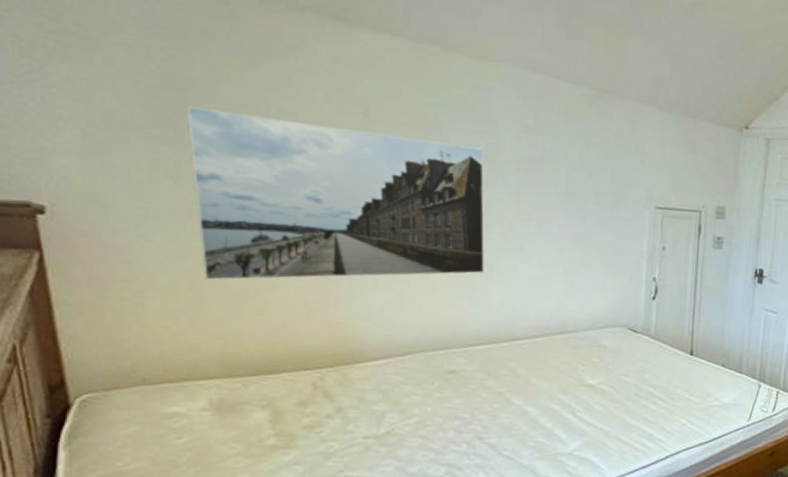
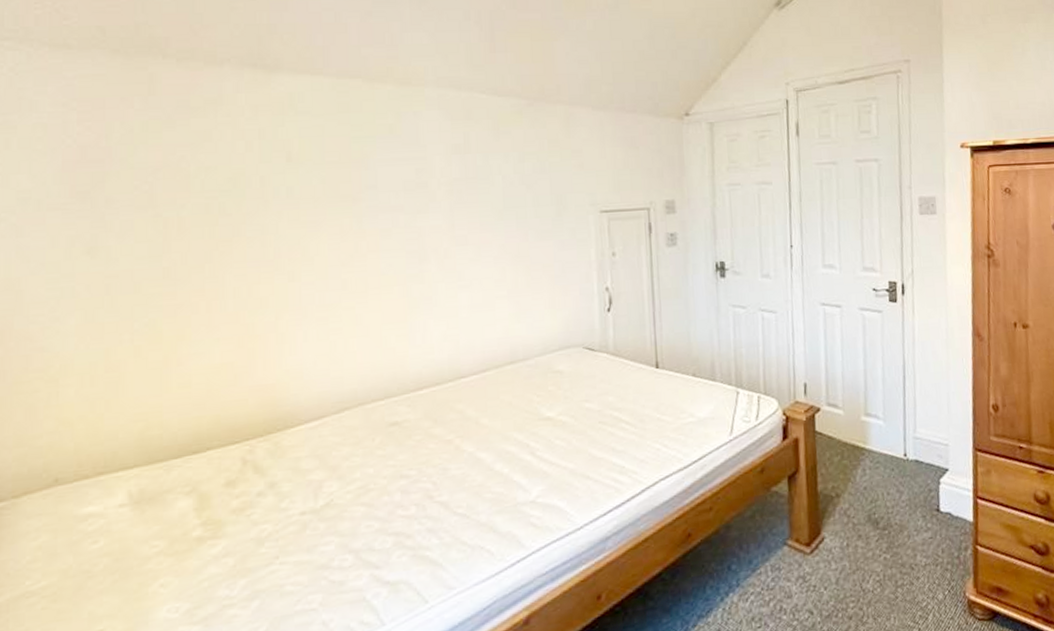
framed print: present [186,105,485,281] -> none [103,175,423,357]

